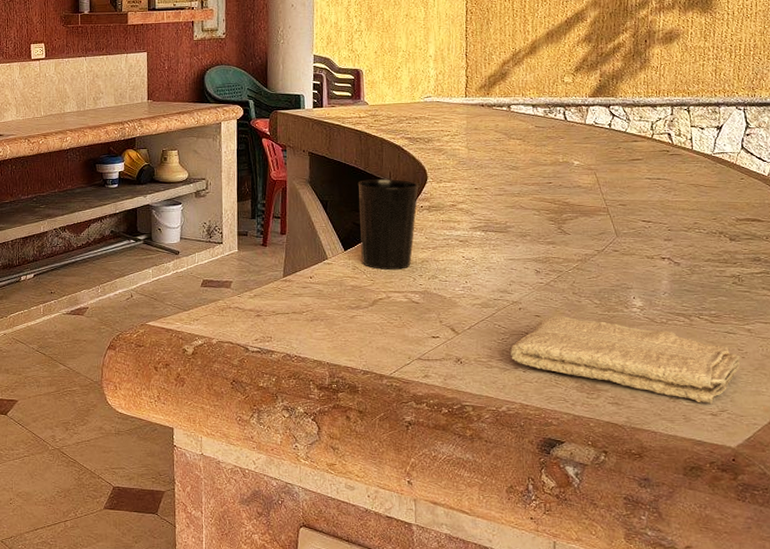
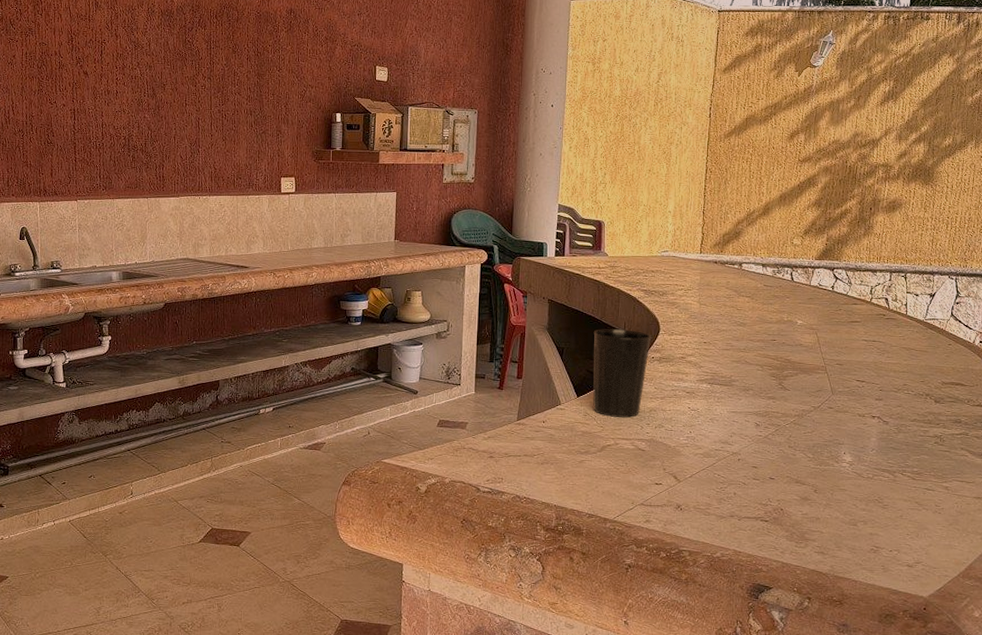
washcloth: present [509,316,740,403] -> none [727,468,937,555]

